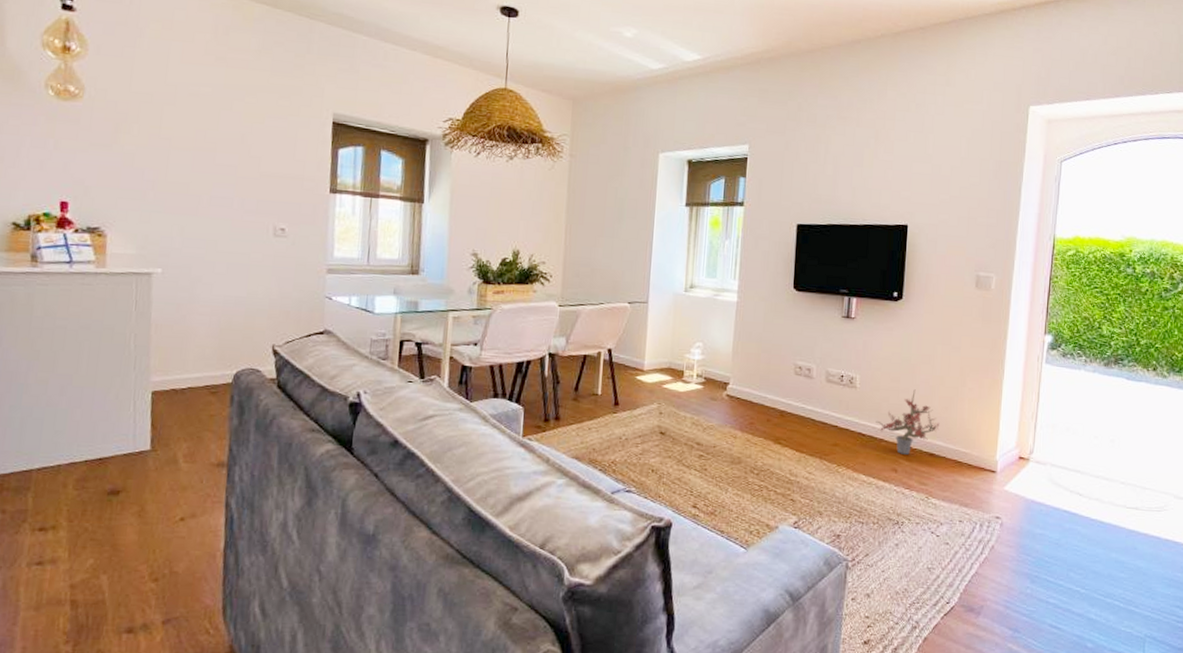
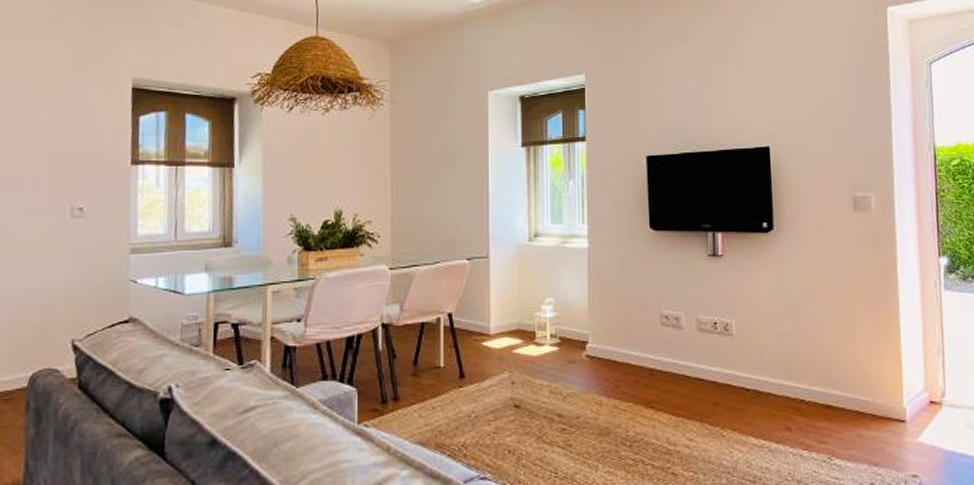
potted plant: present [875,389,940,455] -> none [759,332,834,409]

